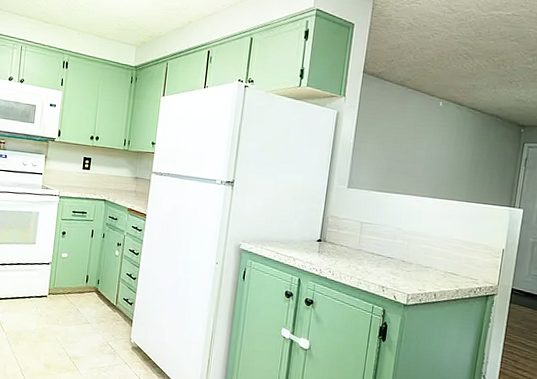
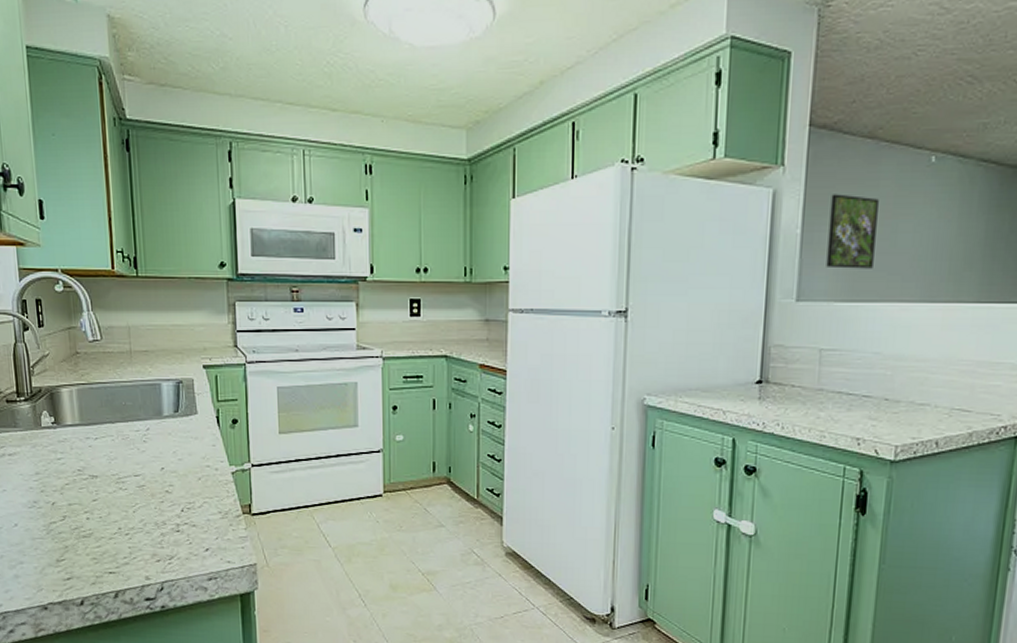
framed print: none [368,119,405,171] -> present [826,194,879,269]

